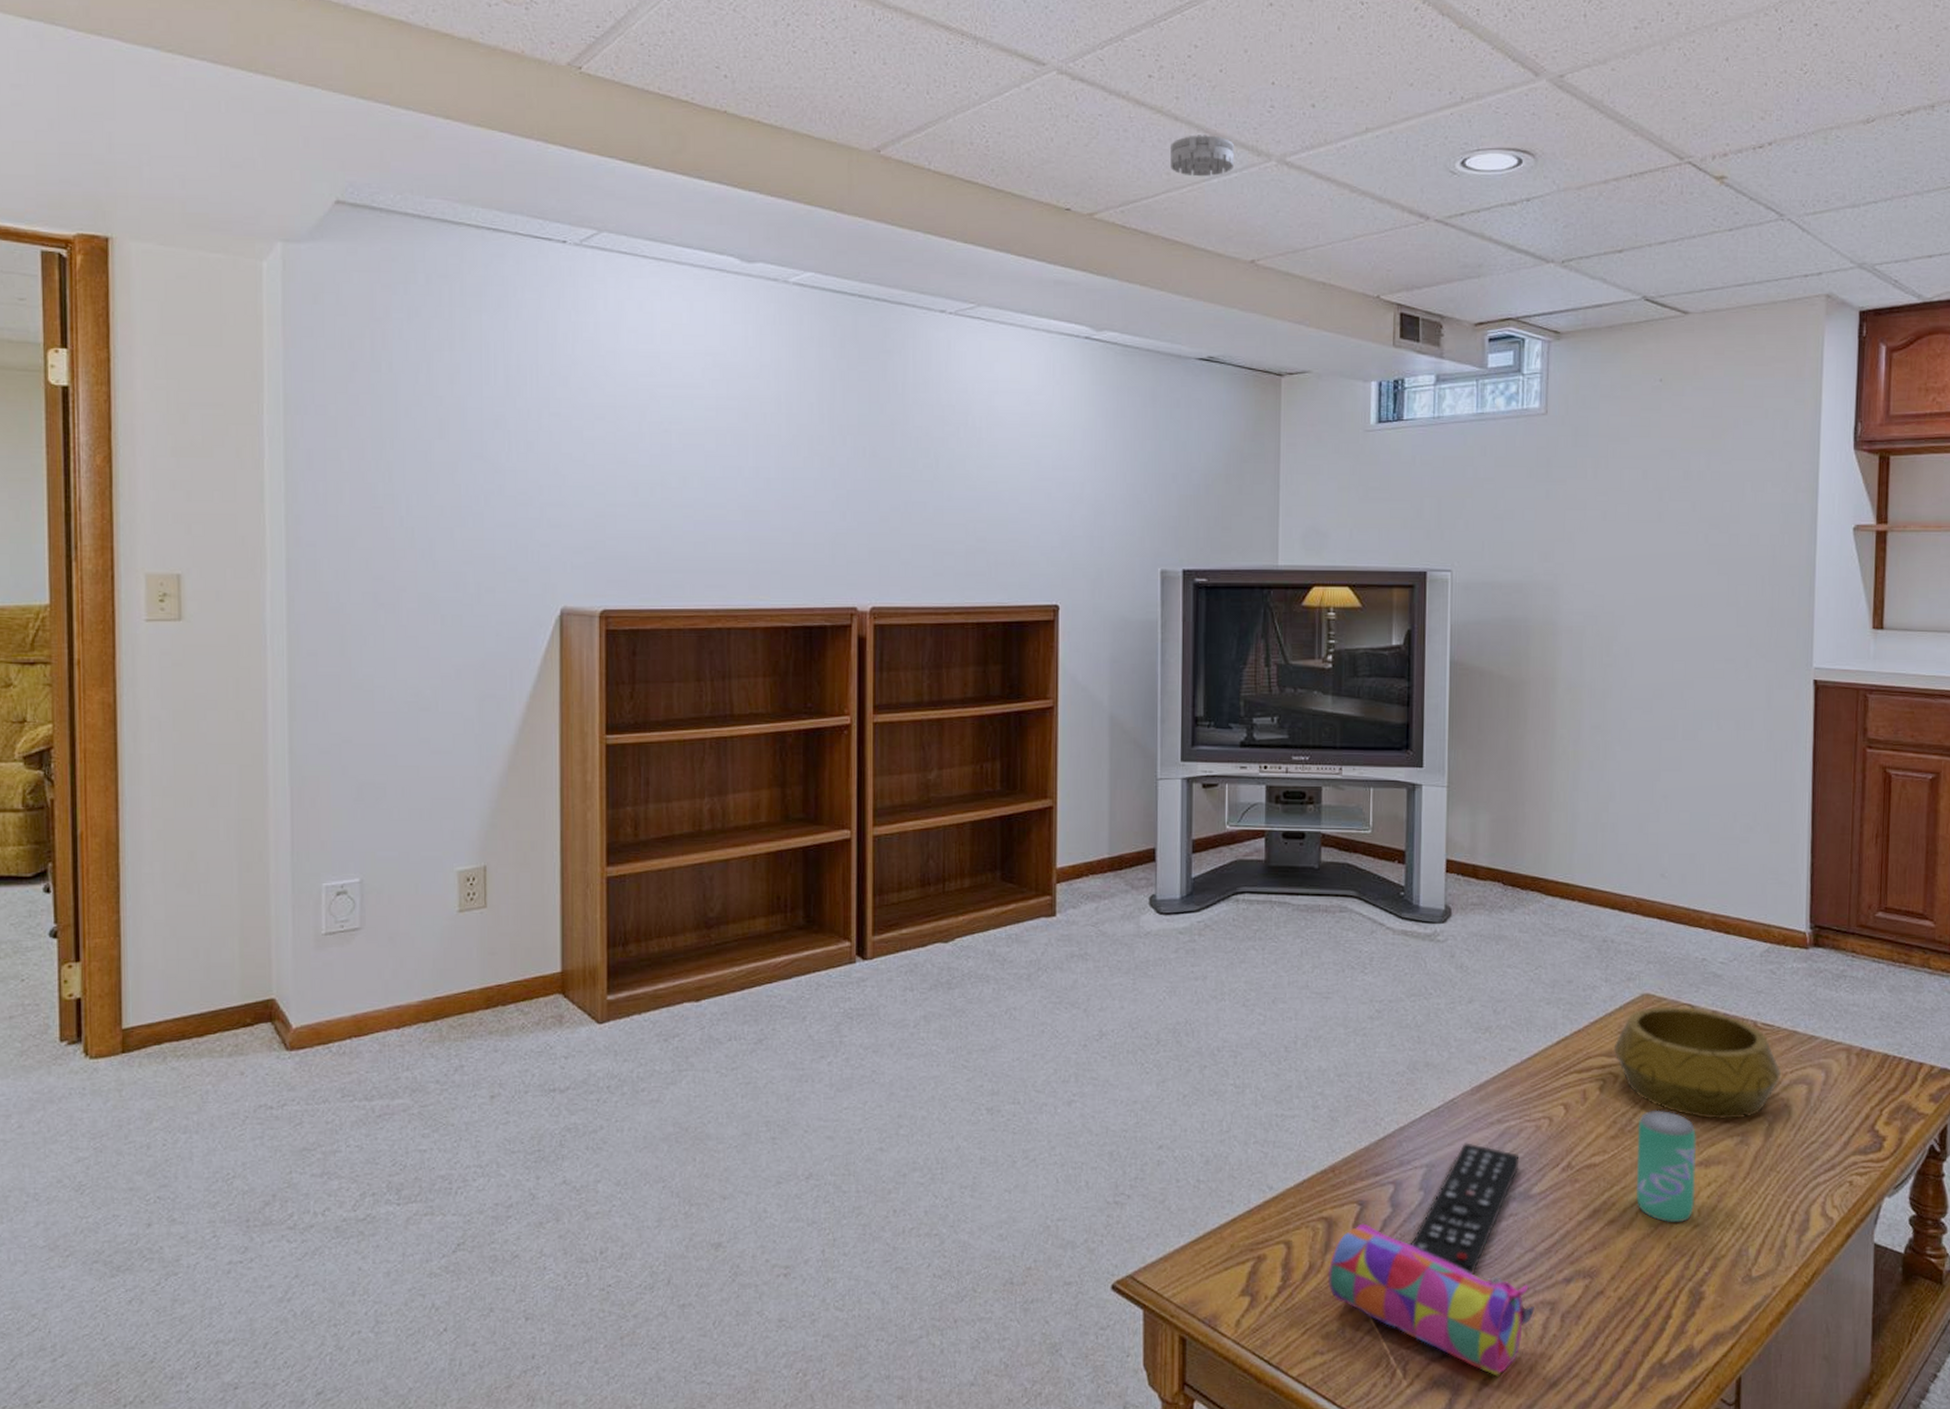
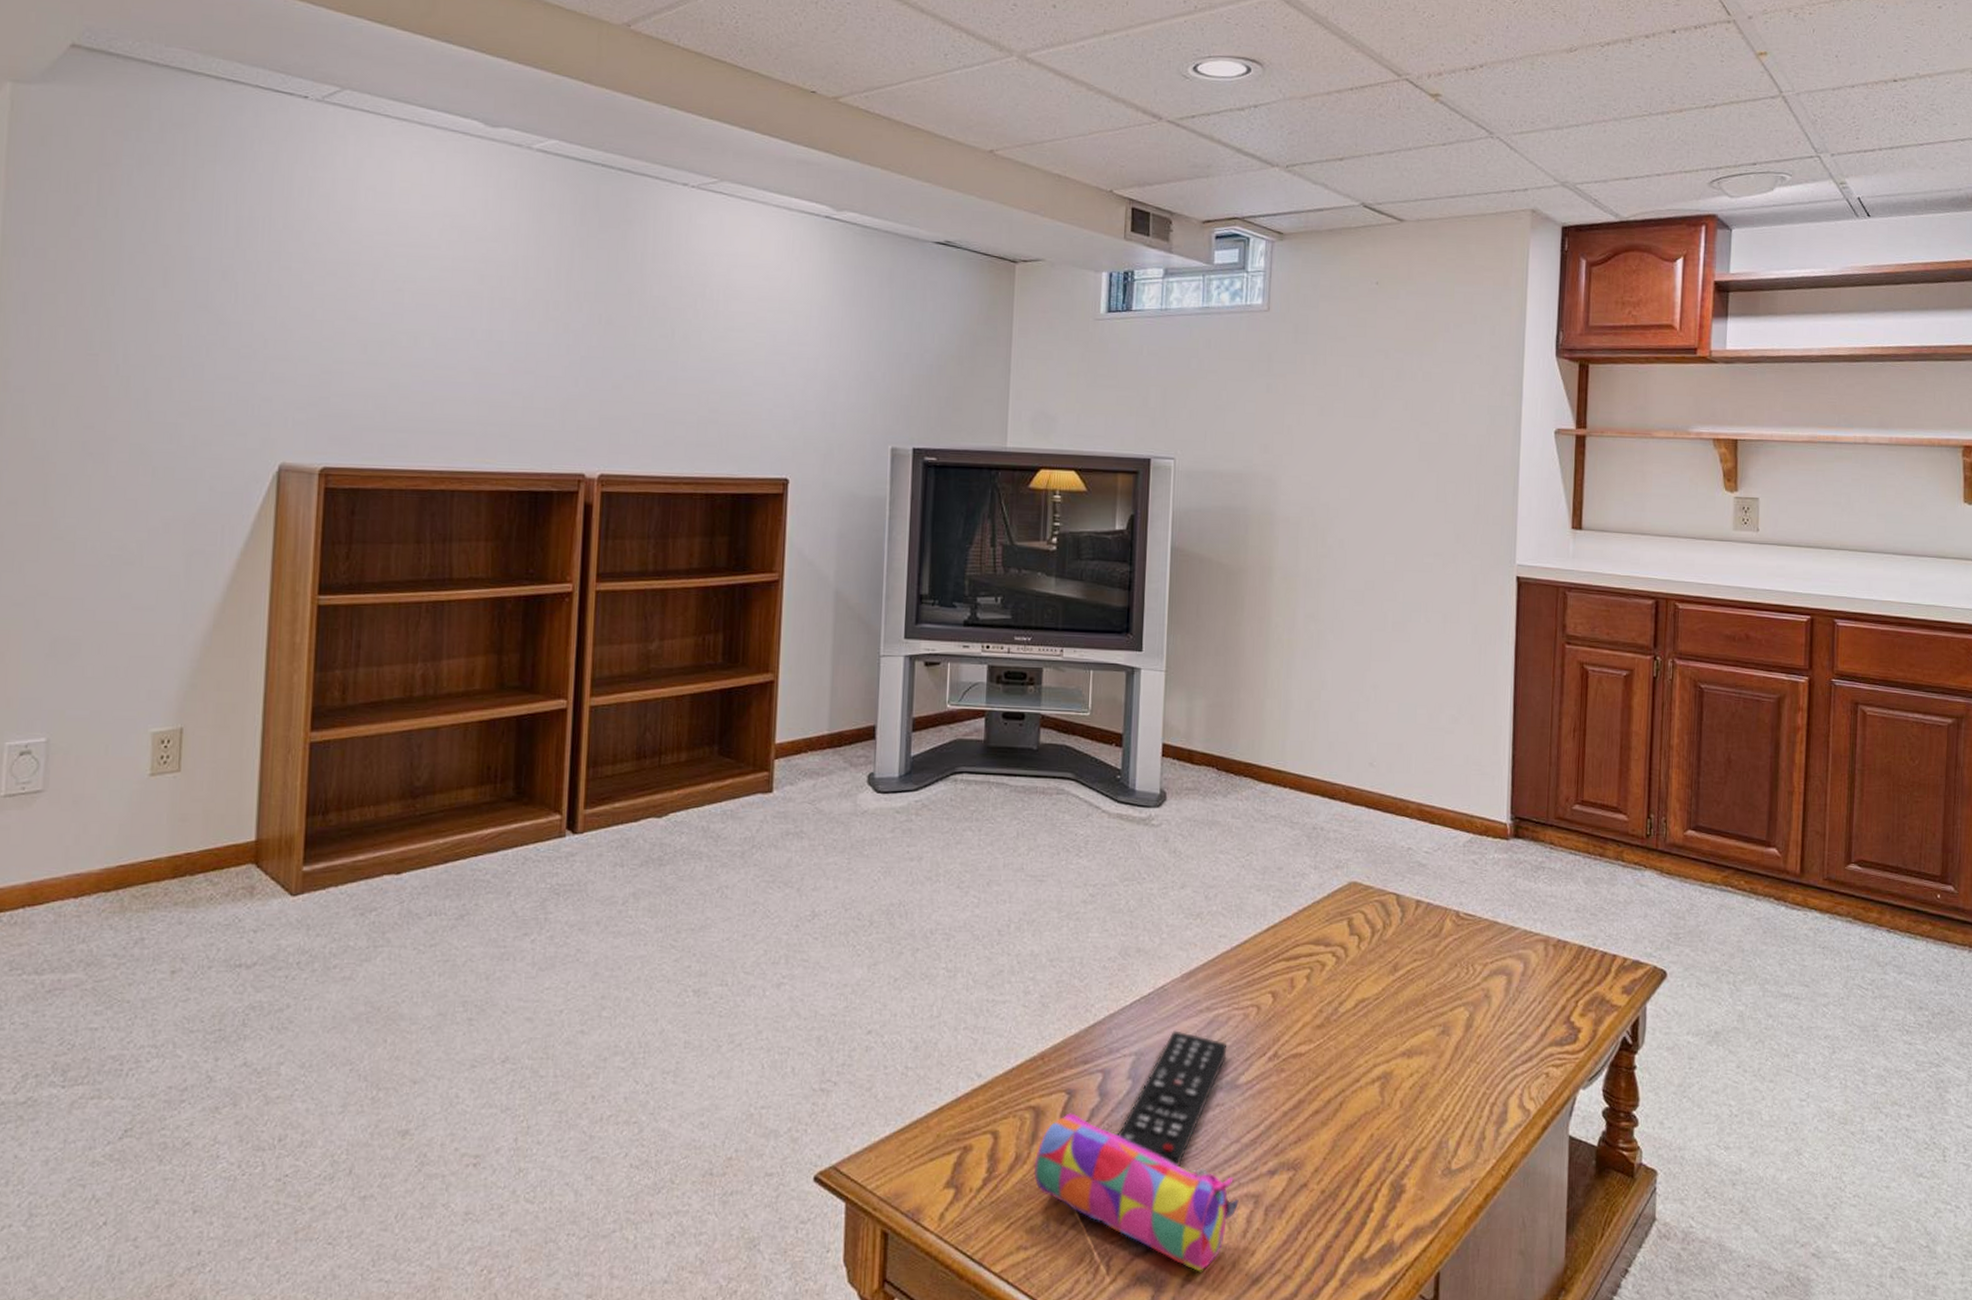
smoke detector: present [1170,135,1235,177] -> none [915,27,978,68]
decorative bowl: present [1613,1006,1782,1119] -> none [1321,894,1482,1009]
beverage can: present [1636,1109,1696,1223] -> none [1340,999,1400,1115]

